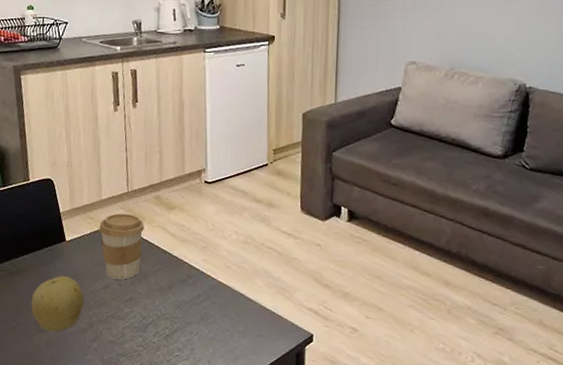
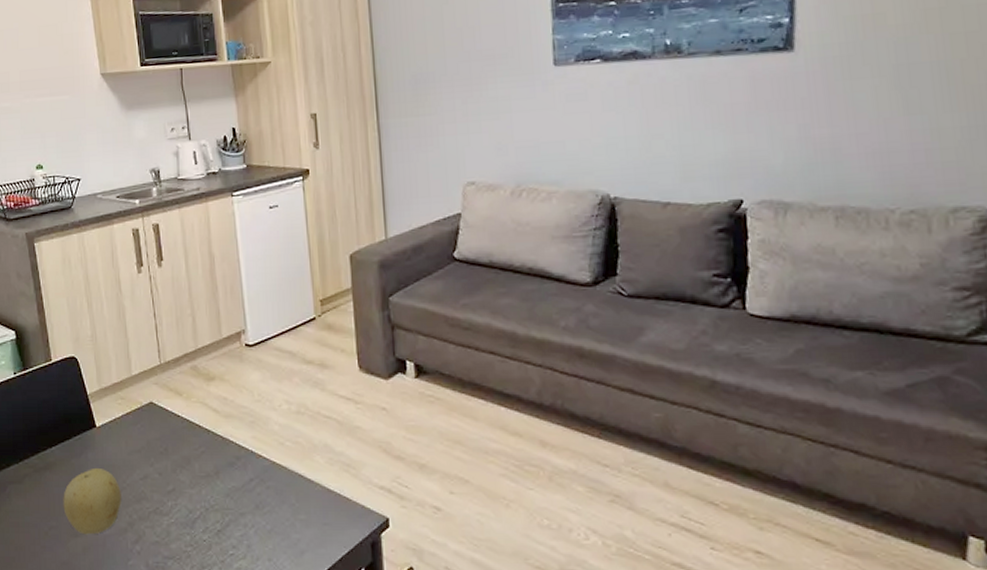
coffee cup: present [99,213,144,280] -> none [132,389,182,467]

